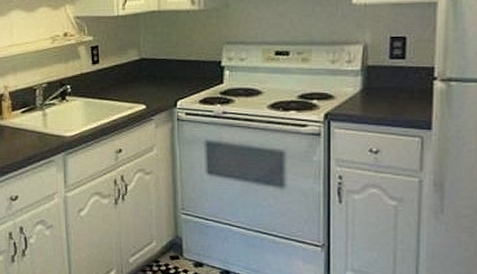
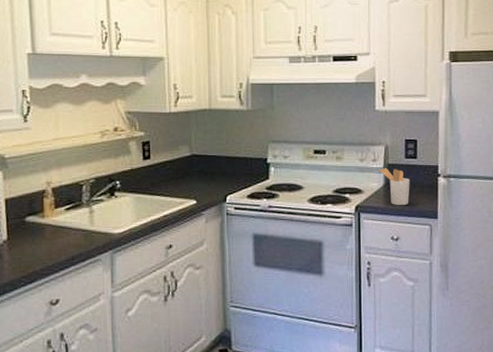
utensil holder: none [355,70,395,114] -> present [379,168,410,206]

